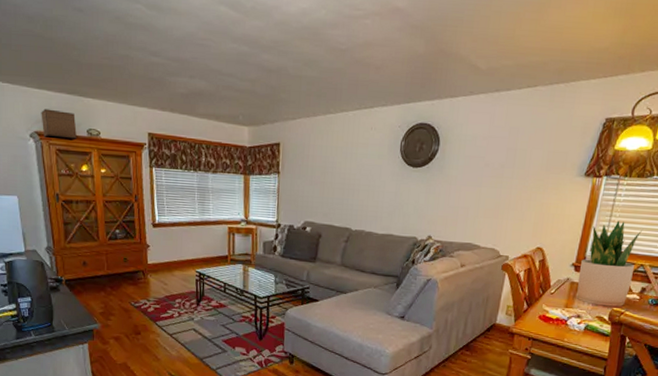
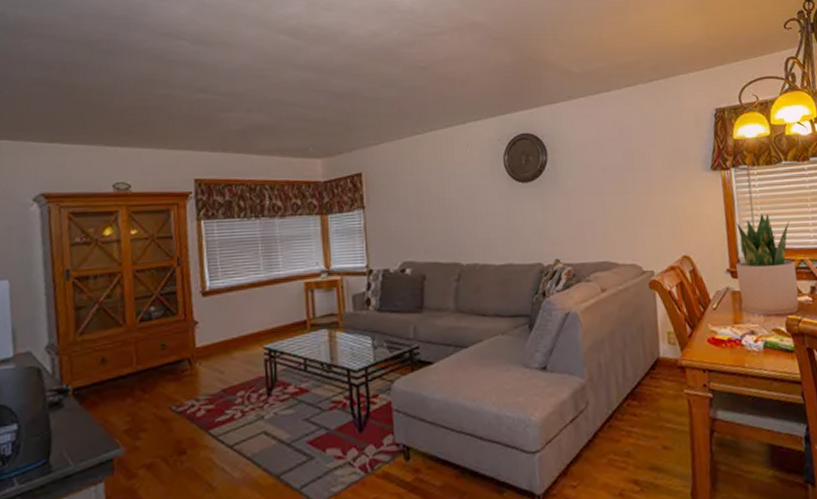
decorative box: present [41,108,77,142] -> none [50,164,99,201]

